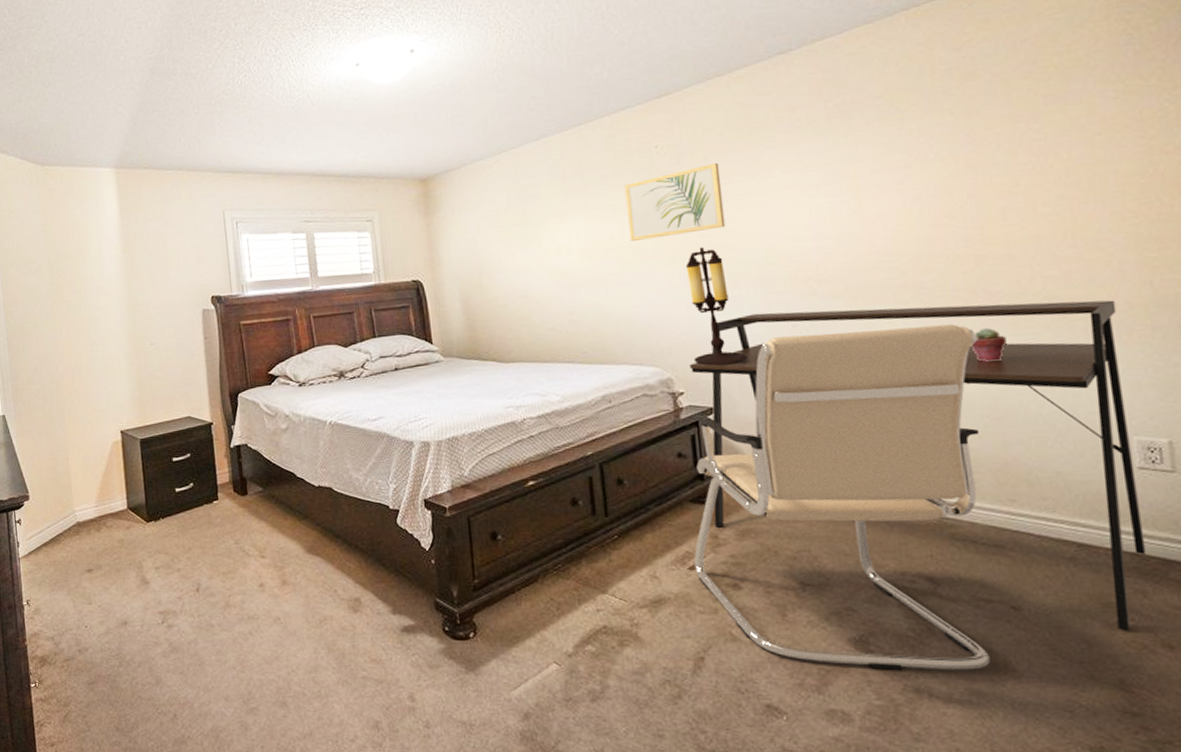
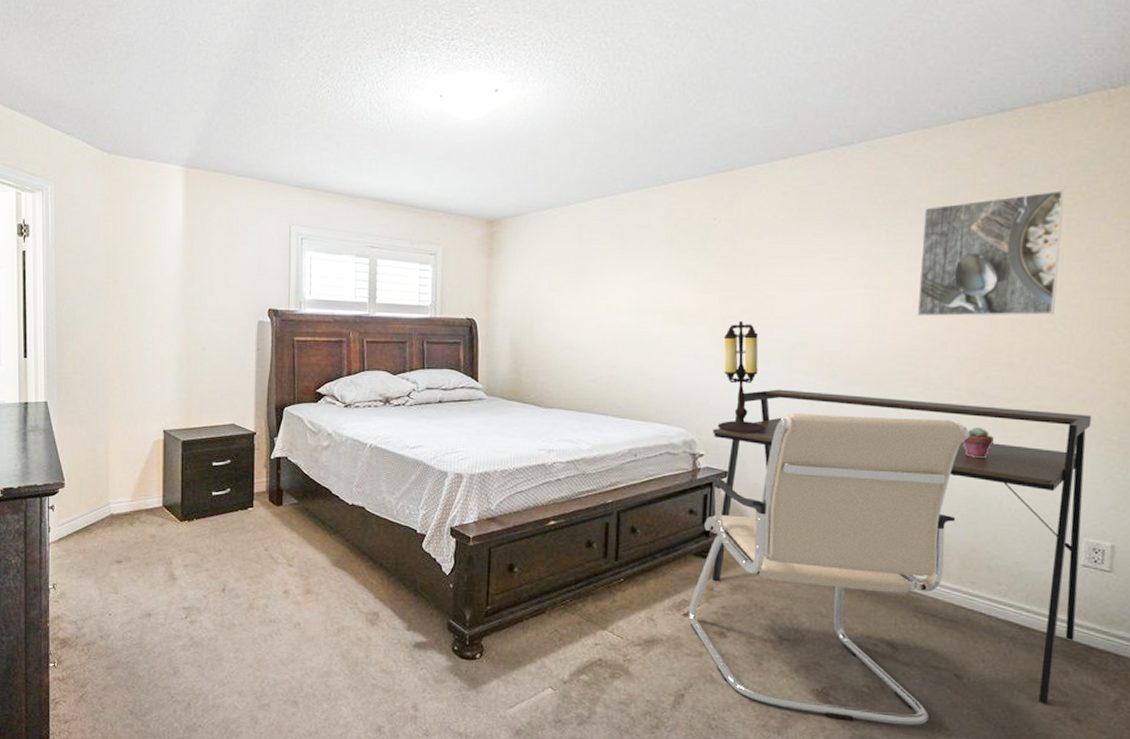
wall art: present [624,162,726,241] -> none [676,242,770,307]
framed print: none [881,65,1049,218] -> present [916,190,1065,317]

